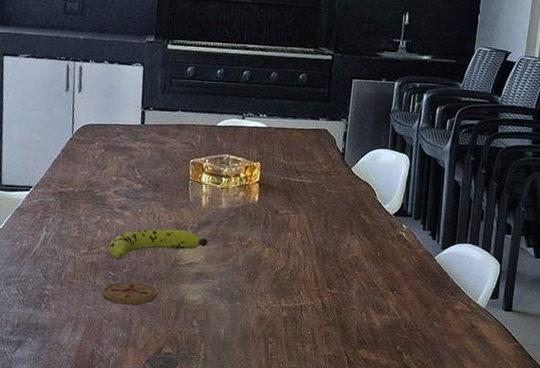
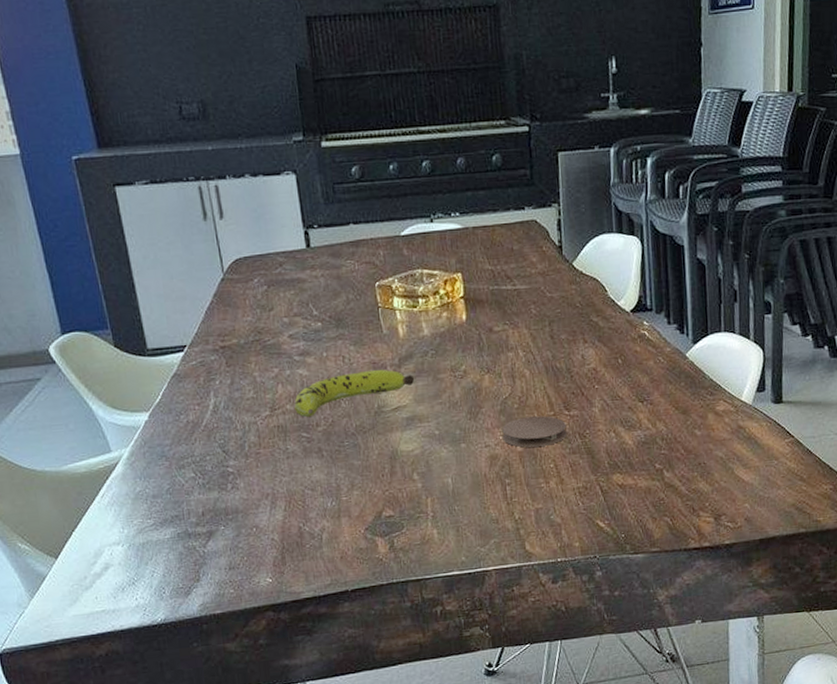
coaster: present [102,282,158,305] -> none [298,440,365,469]
coaster: none [272,288,327,315] -> present [502,415,567,448]

